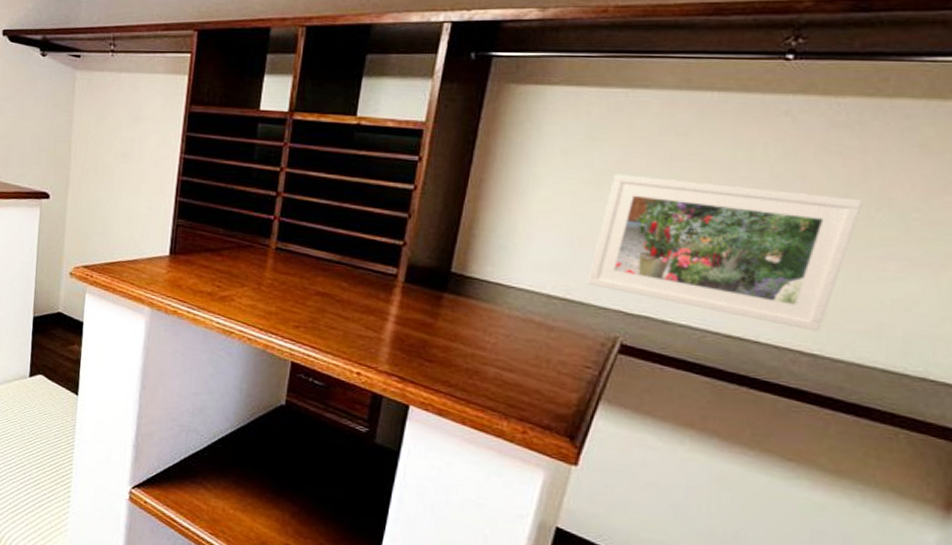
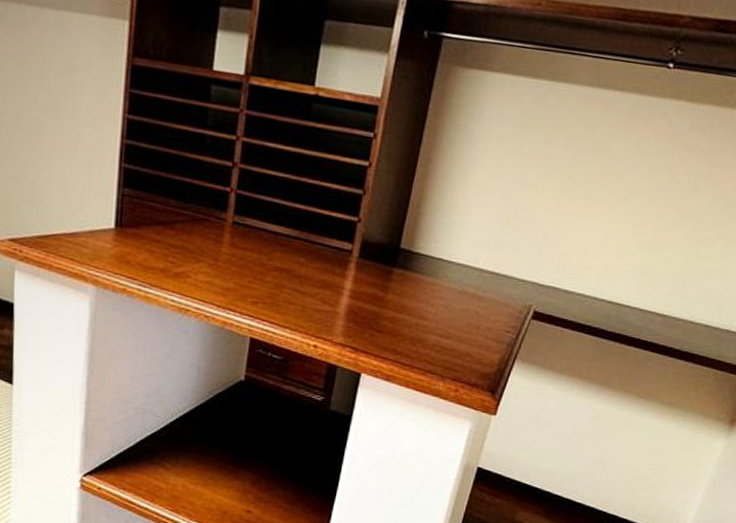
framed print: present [586,173,863,332] -> none [511,160,706,297]

